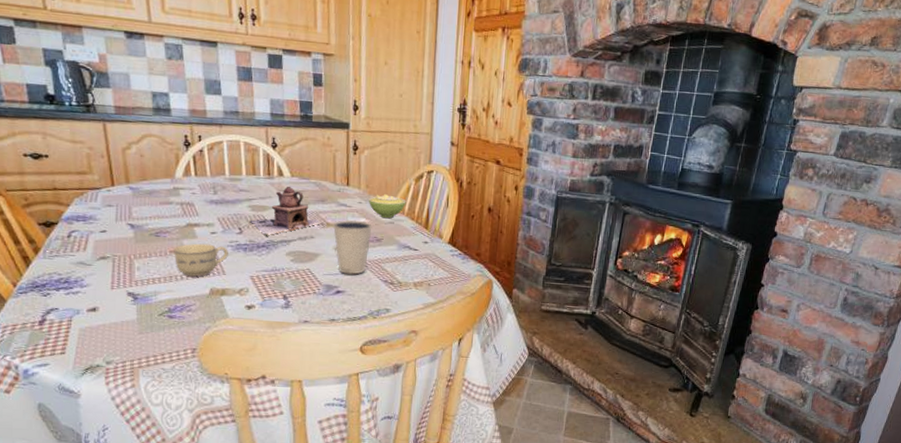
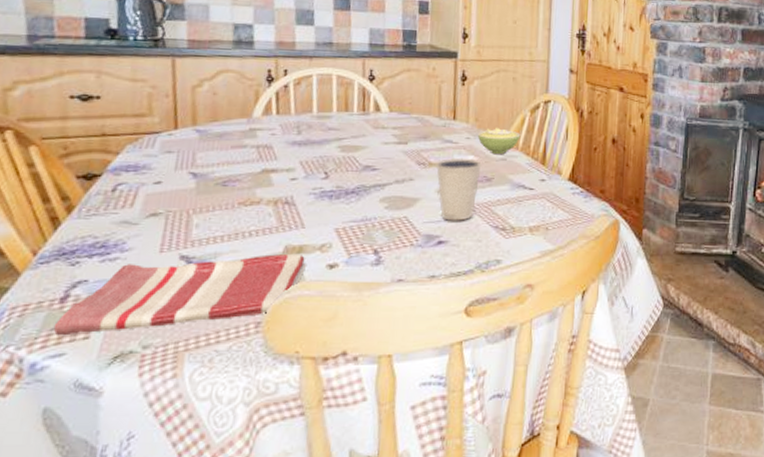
dish towel: none [37,295,228,351] -> present [53,253,306,336]
cup: present [174,243,228,277] -> none [243,192,310,232]
teapot: present [249,187,322,236] -> none [338,123,423,180]

